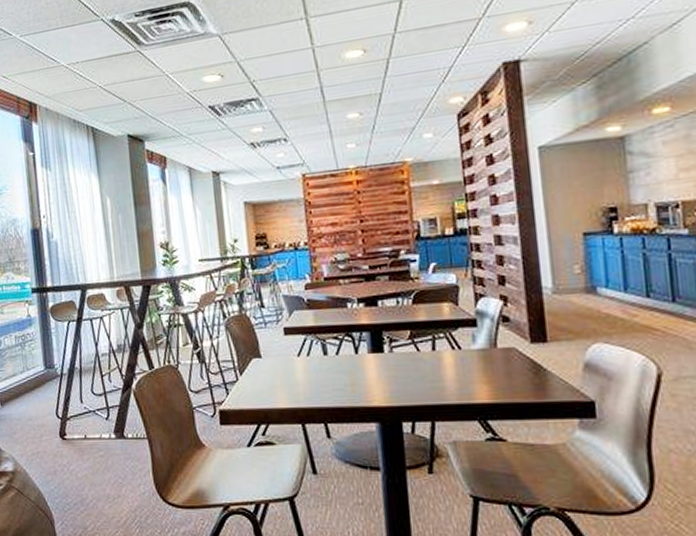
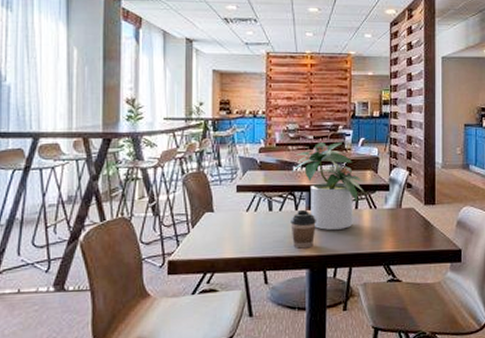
potted plant: none [346,270,441,378] -> present [292,142,363,231]
coffee cup: none [350,352,383,399] -> present [291,209,316,249]

